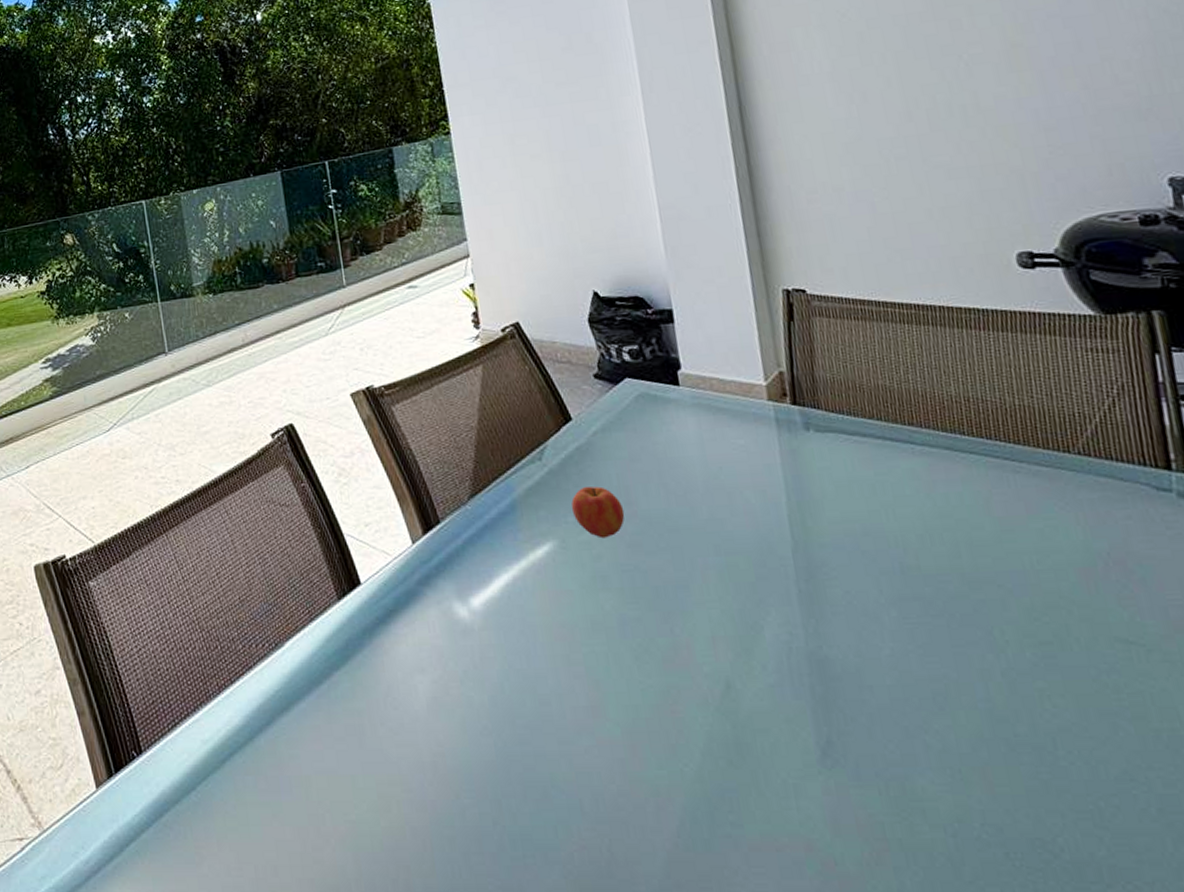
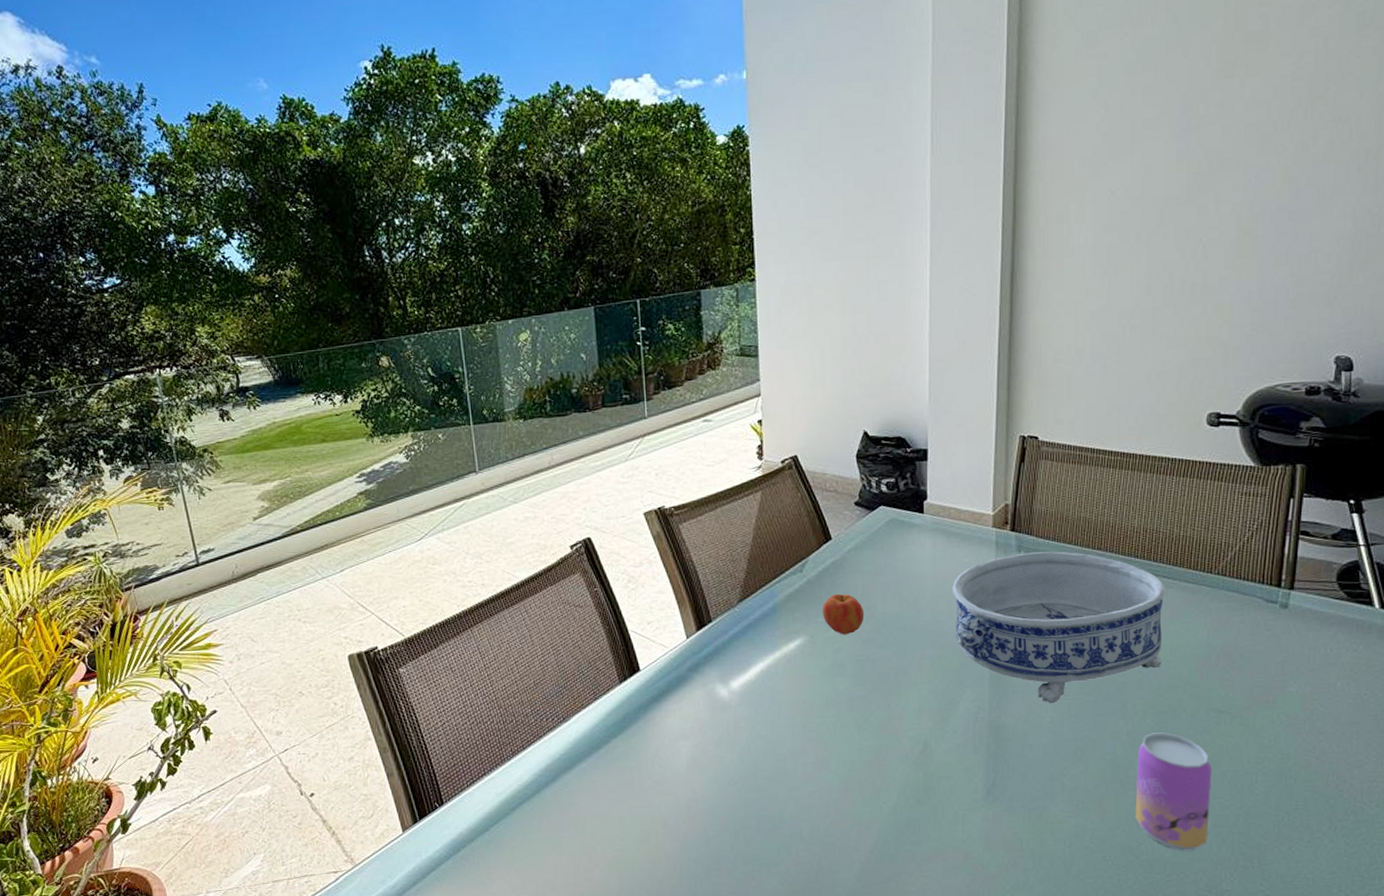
decorative bowl: none [729,428,1029,630] -> present [953,551,1166,704]
beer can: none [1022,671,1156,848] -> present [1135,732,1212,851]

